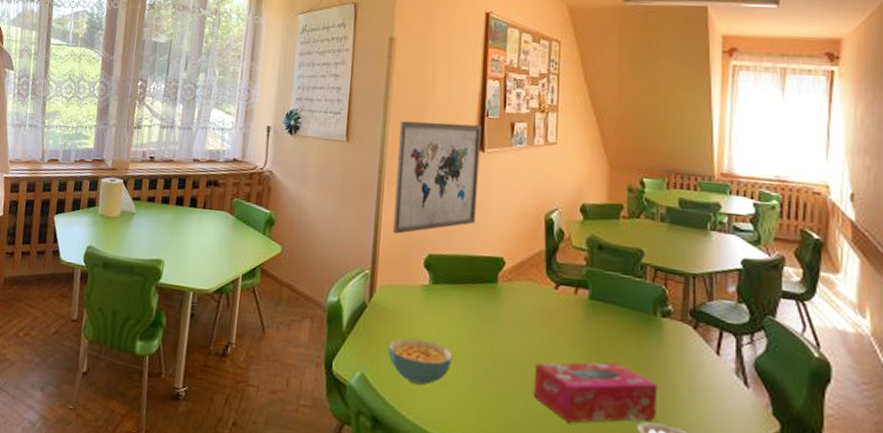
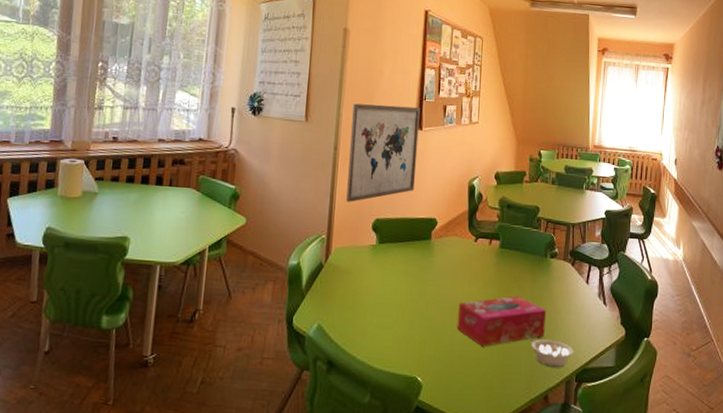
cereal bowl: present [387,337,453,385] -> none [341,290,395,329]

